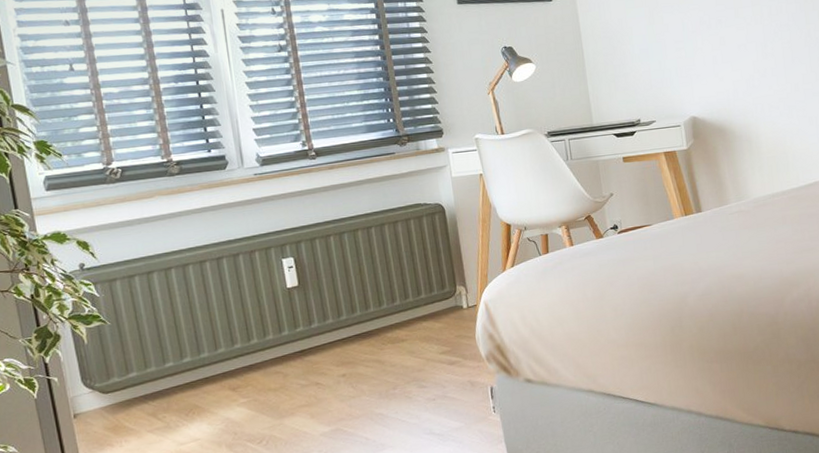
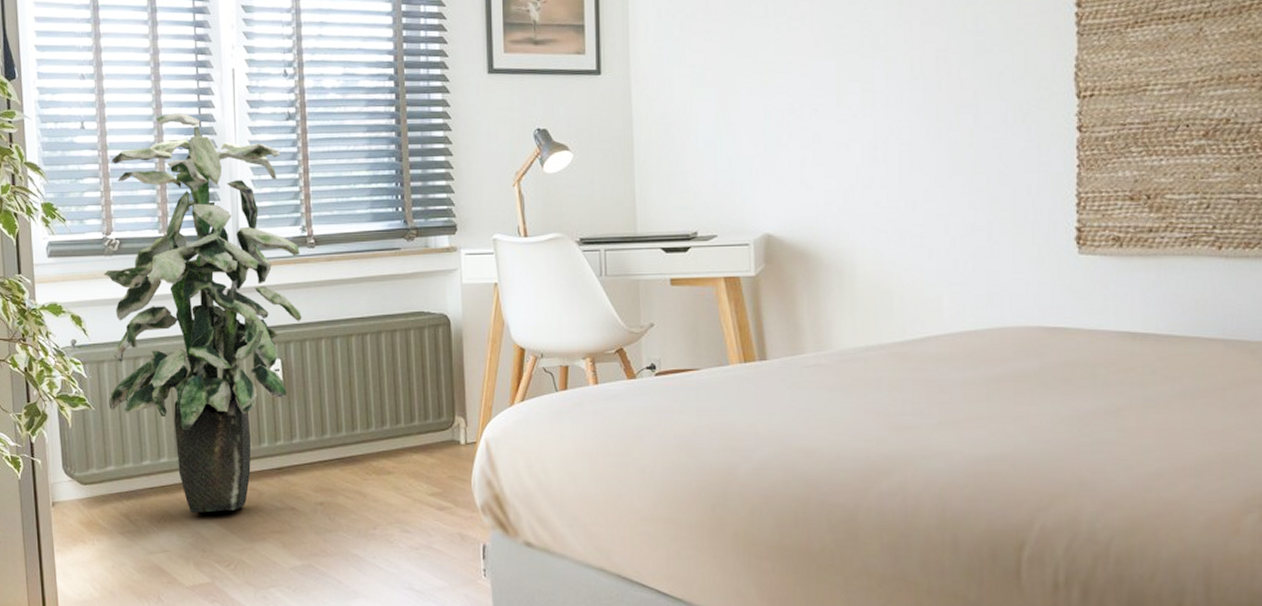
indoor plant: none [106,50,310,402] -> present [104,113,302,513]

